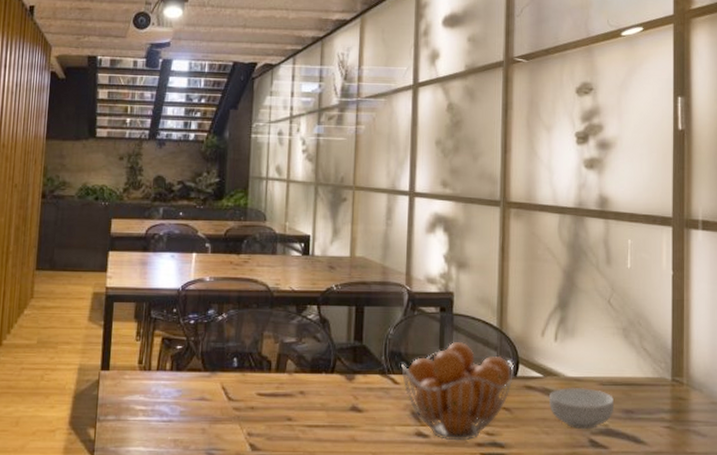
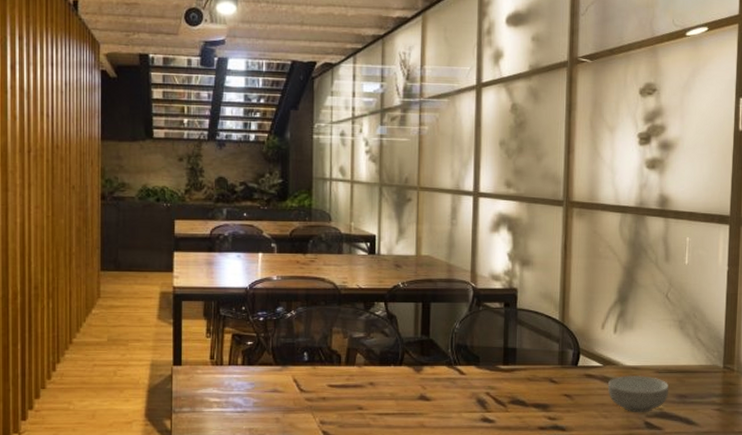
fruit basket: present [401,342,514,441] -> none [467,335,575,425]

